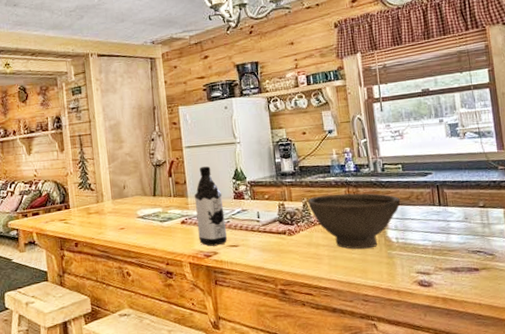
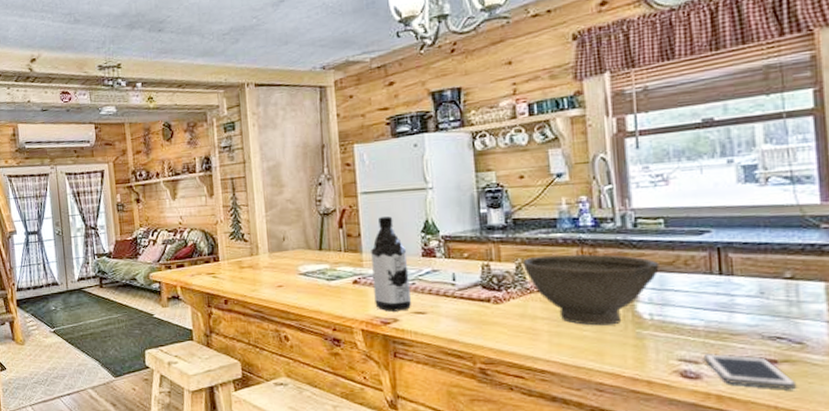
cell phone: none [433,265,492,291] -> present [704,352,798,390]

